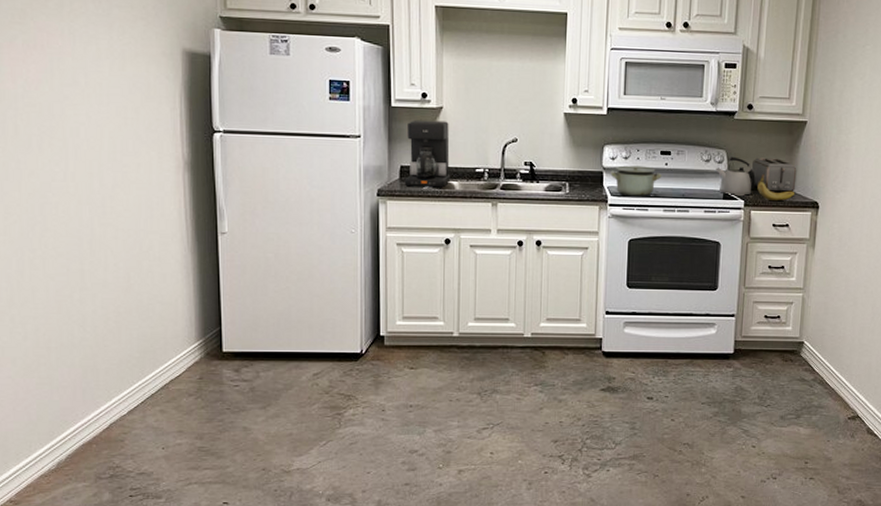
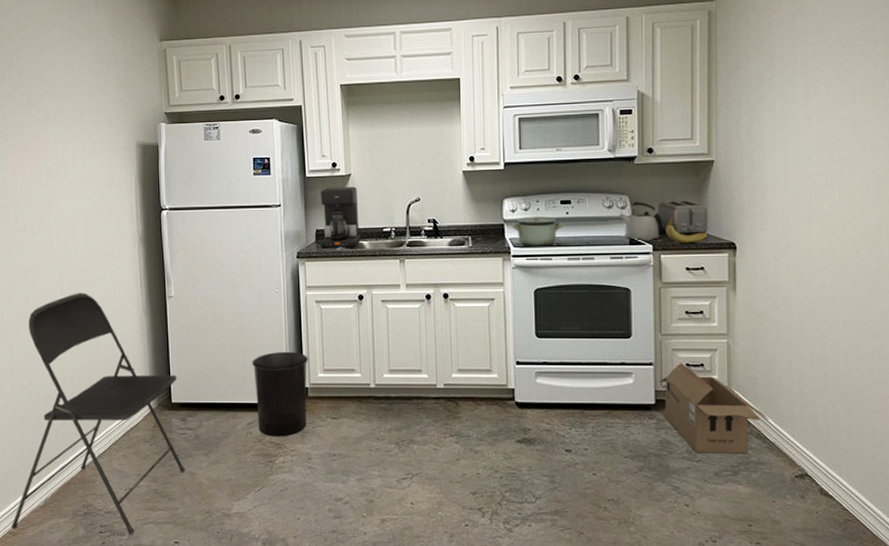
folding chair: none [12,224,238,498] -> present [11,293,185,535]
waste bin: none [320,297,386,388] -> present [252,351,309,437]
cardboard box: none [740,315,831,399] -> present [660,363,769,454]

